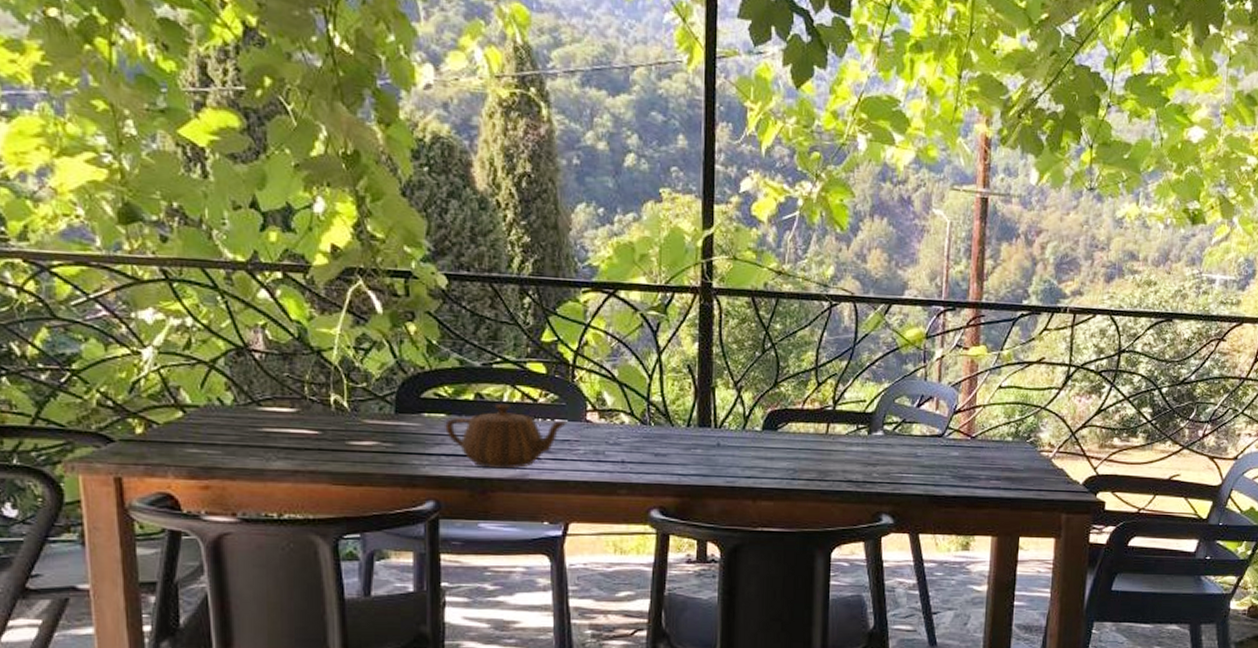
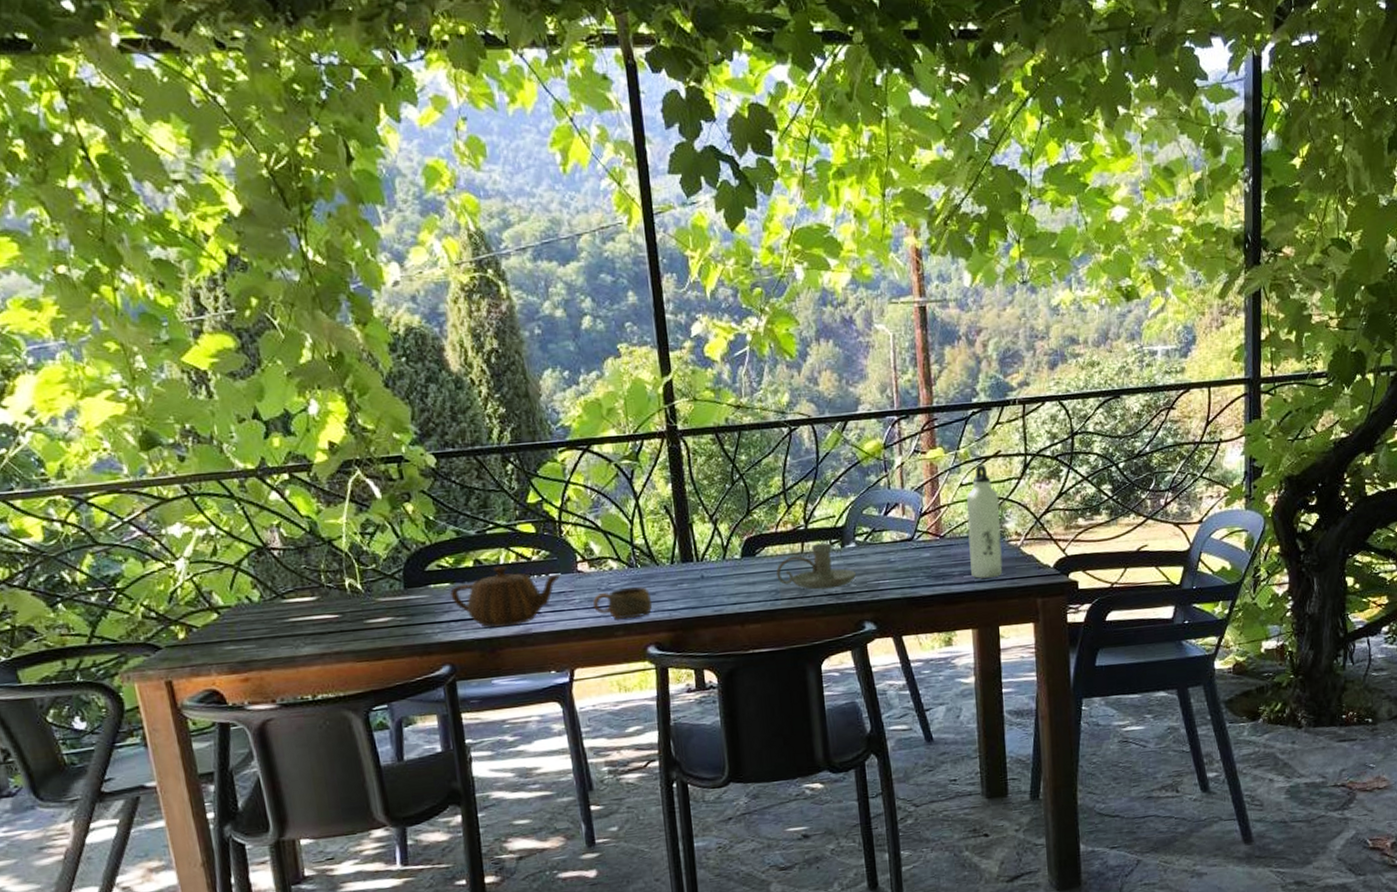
cup: none [597,444,662,478] -> present [592,587,653,620]
candle holder: none [797,426,881,475] -> present [776,542,857,590]
water bottle: none [998,369,1037,486] -> present [966,465,1003,579]

